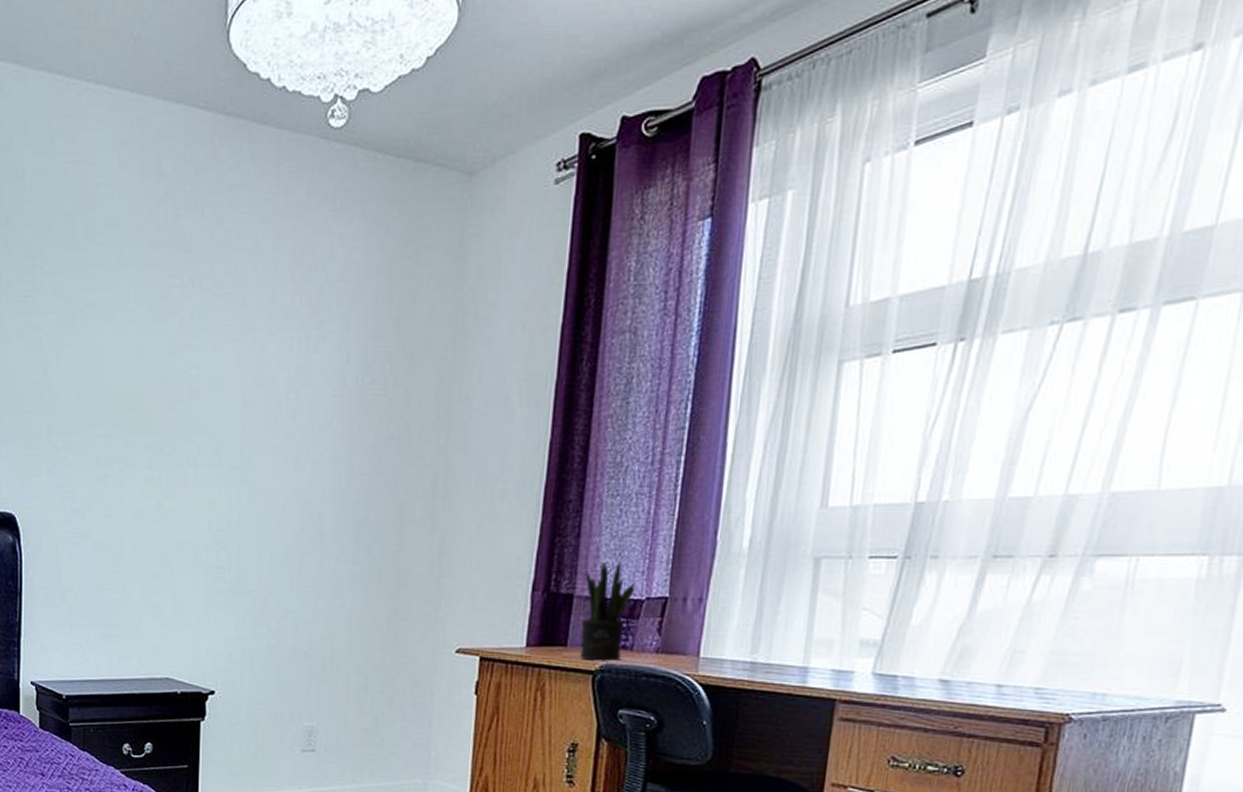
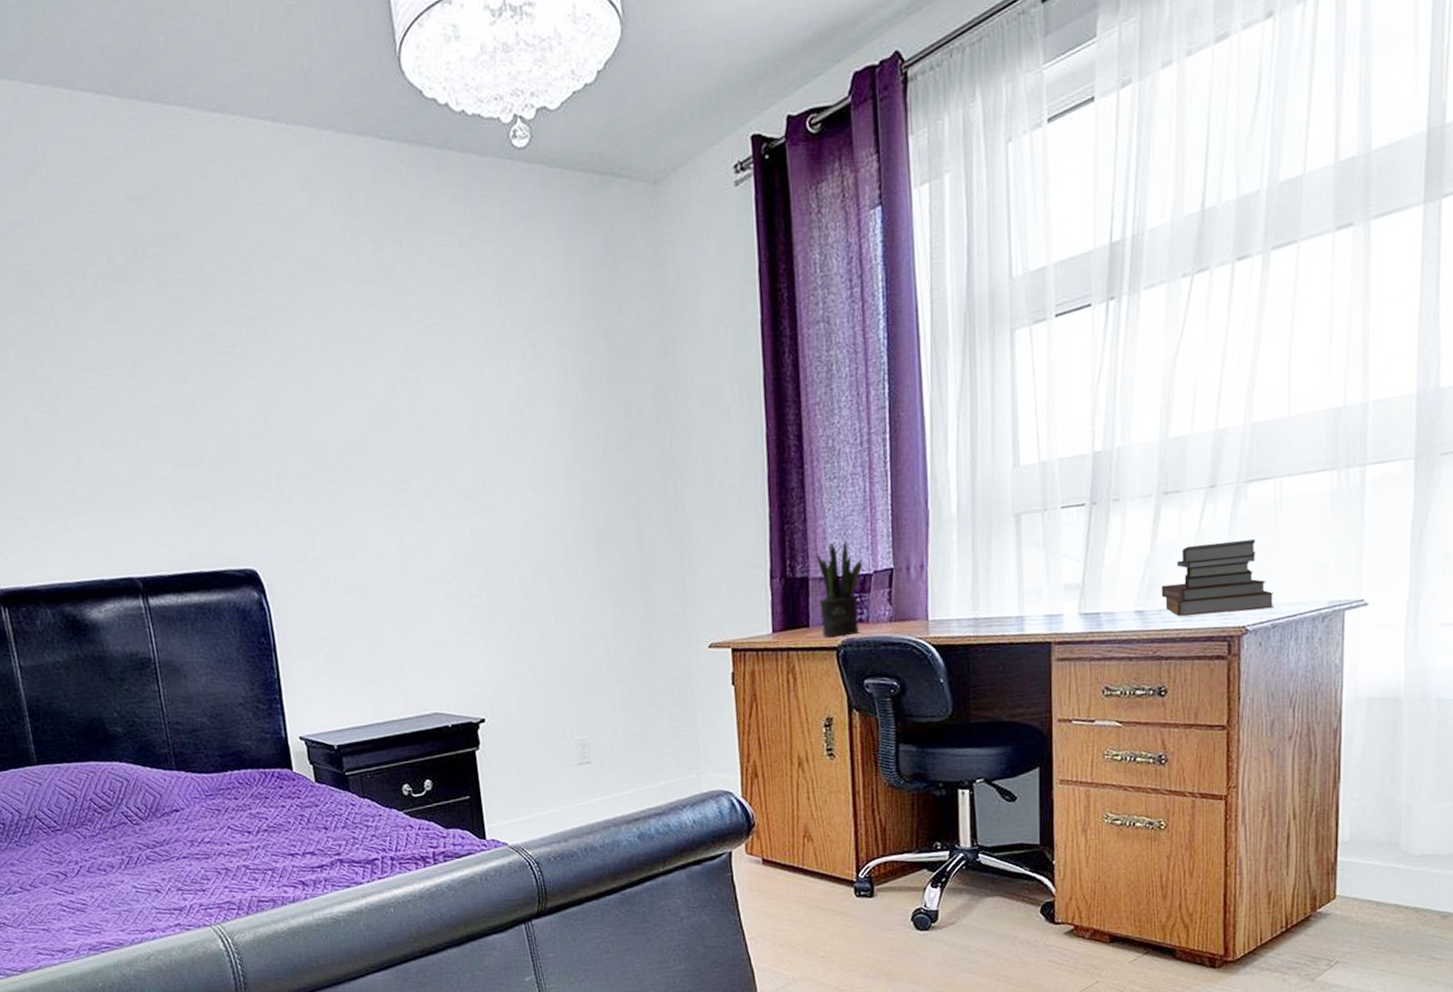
books: none [972,617,1109,699] -> present [1161,539,1275,616]

